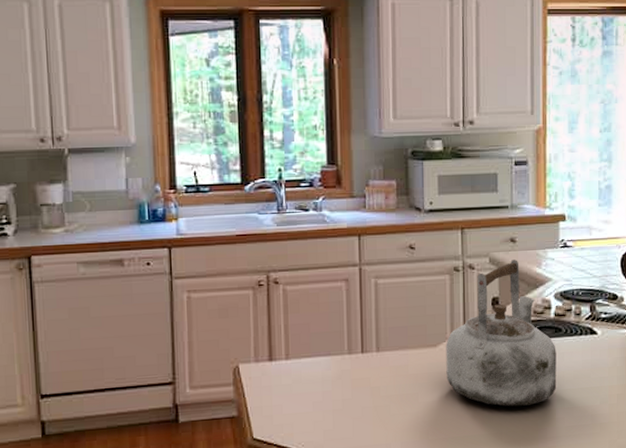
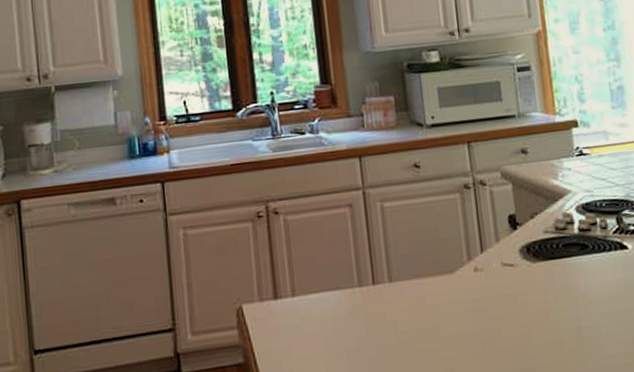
kettle: present [446,260,557,407] -> none [463,172,591,336]

